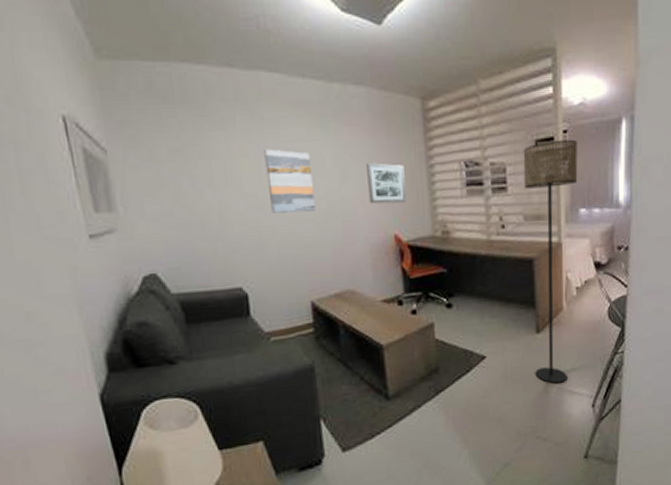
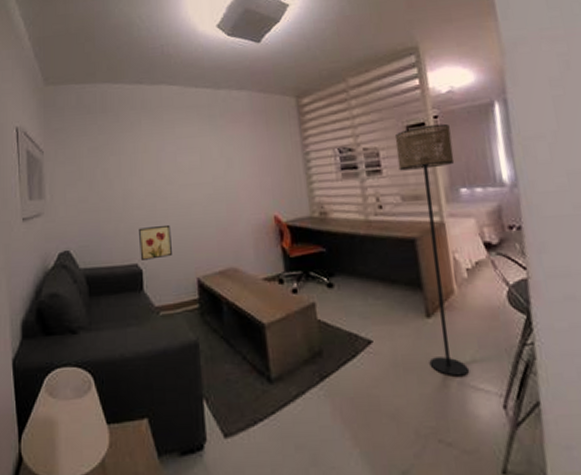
wall art: none [241,243,282,283] -> present [139,224,172,260]
wall art: present [264,149,316,213] -> none [162,144,203,198]
wall art: present [366,163,406,204] -> none [248,152,285,189]

